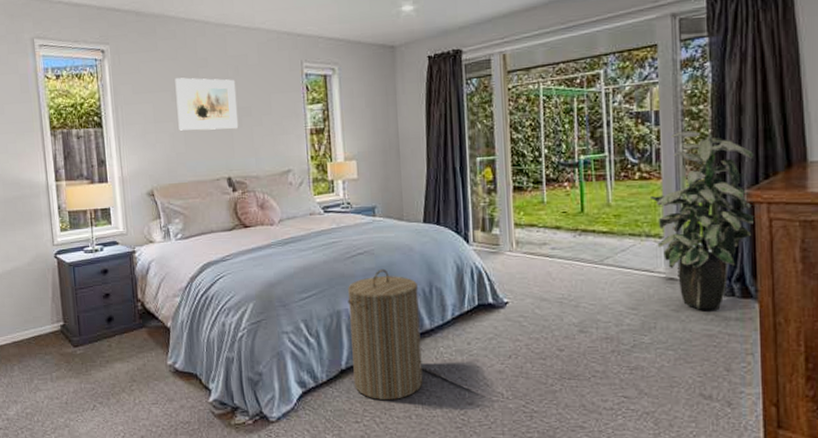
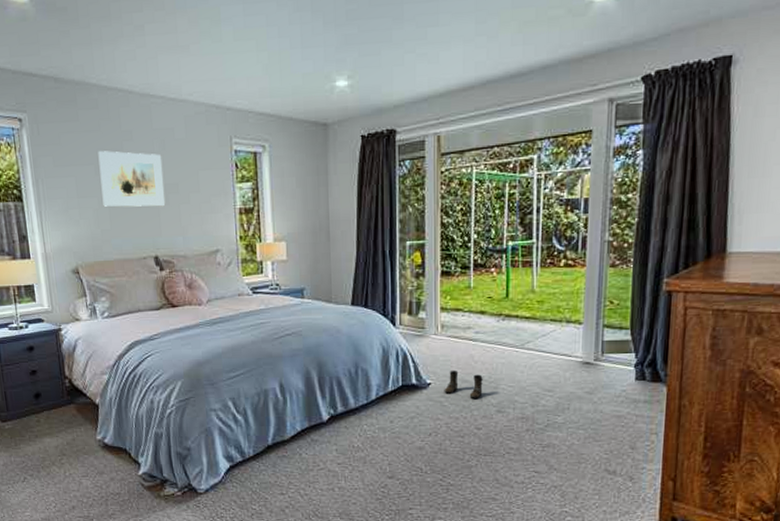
laundry hamper: present [347,268,423,400] -> none [275,349,346,473]
boots: none [522,289,563,318] -> present [444,371,483,398]
indoor plant: present [649,131,755,310] -> none [573,219,677,393]

